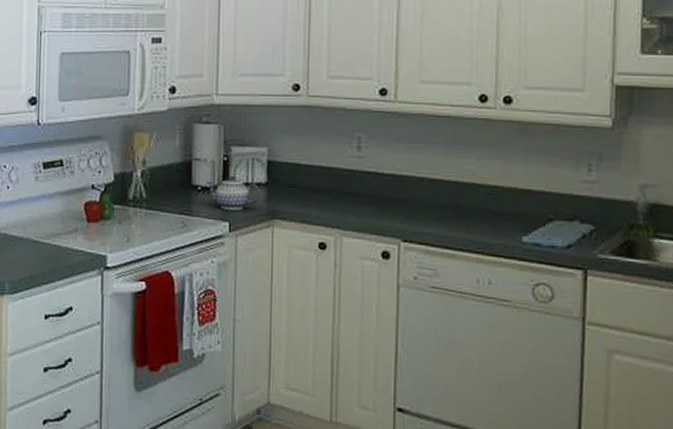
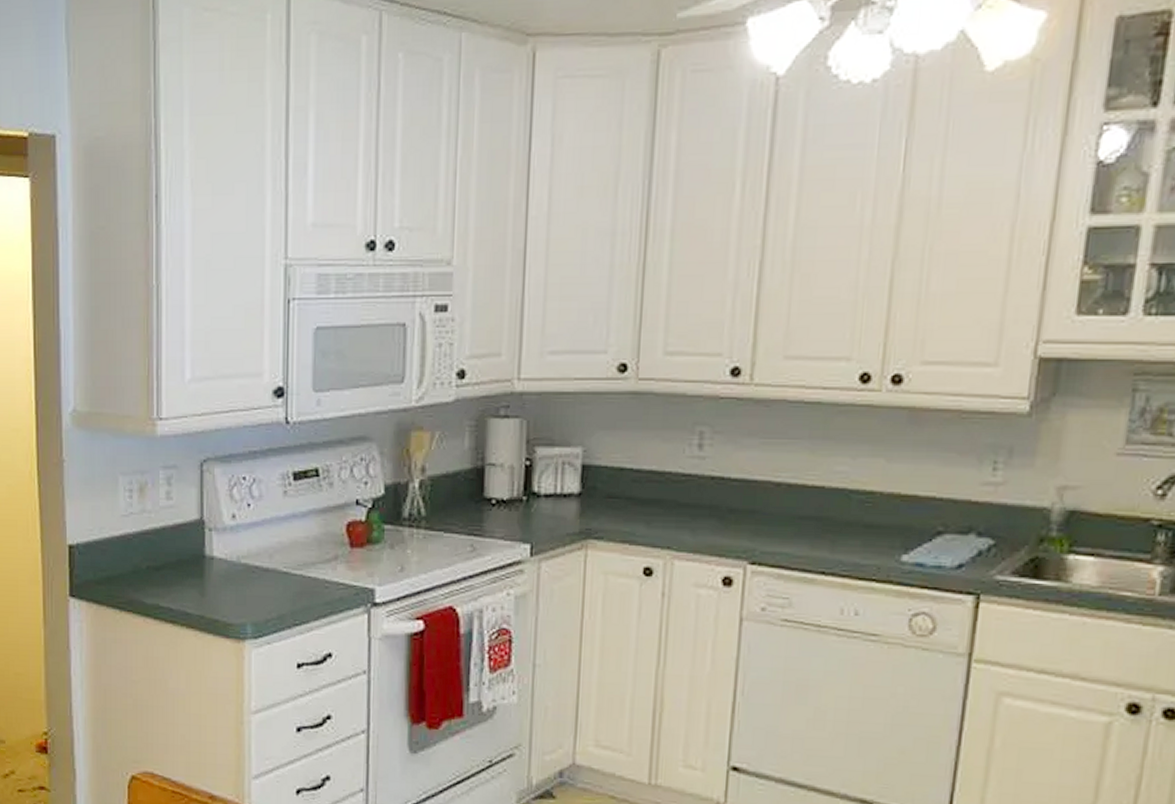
teapot: present [205,176,261,211] -> none [501,485,572,529]

